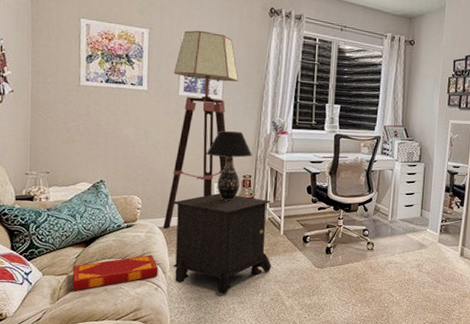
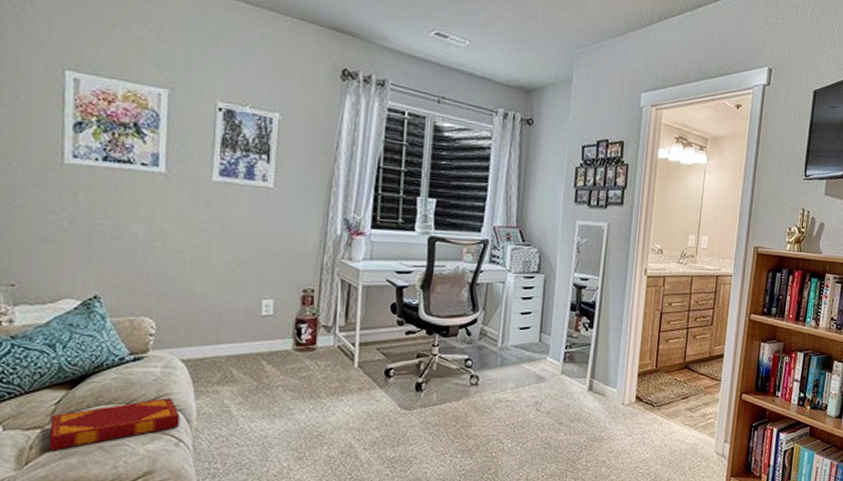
floor lamp: present [163,30,239,229] -> none [188,94,298,363]
nightstand: present [172,193,272,294] -> none [200,313,342,448]
table lamp: present [206,131,252,201] -> none [251,230,316,323]

